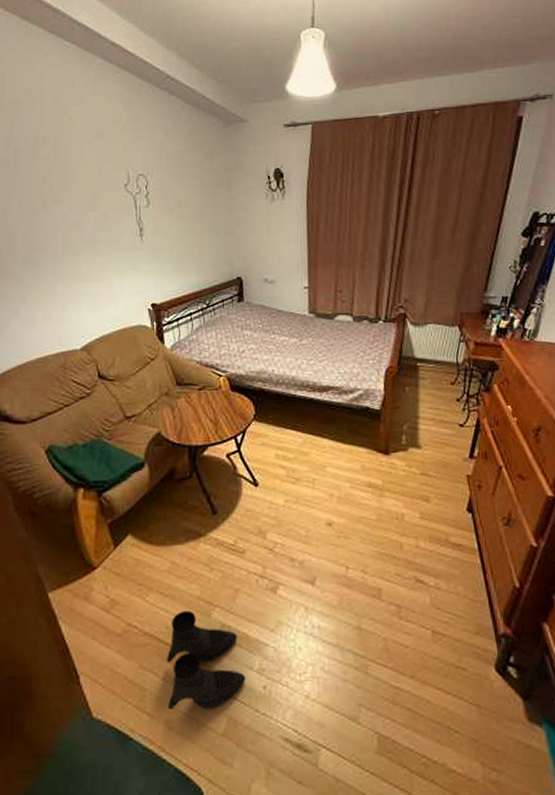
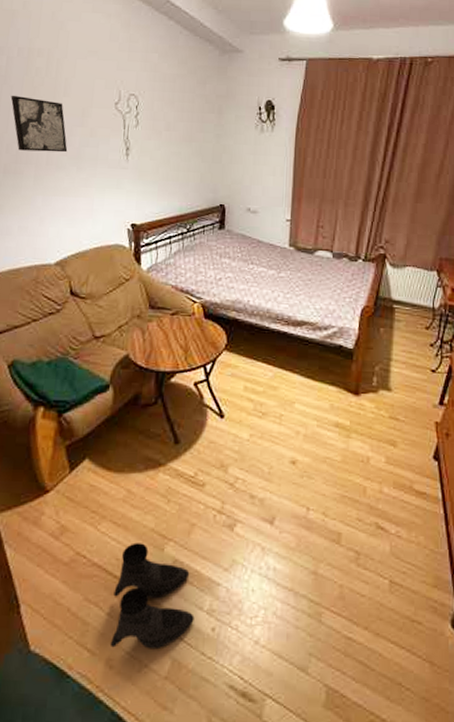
wall art: none [22,185,82,240] -> present [10,95,68,153]

